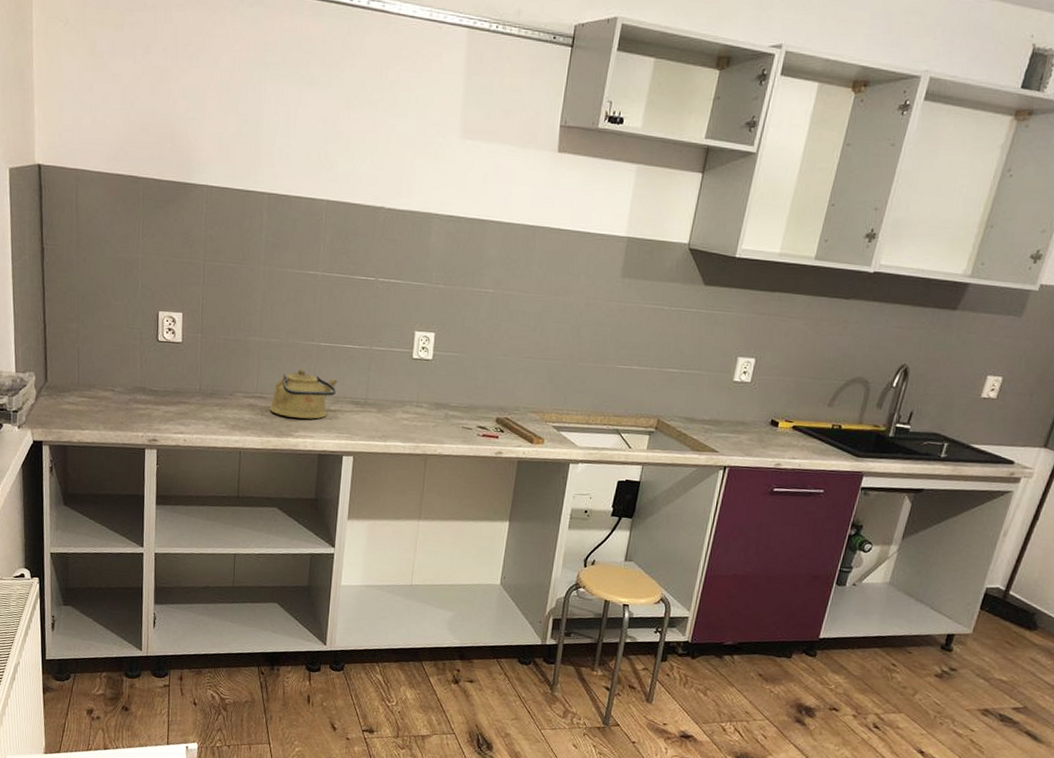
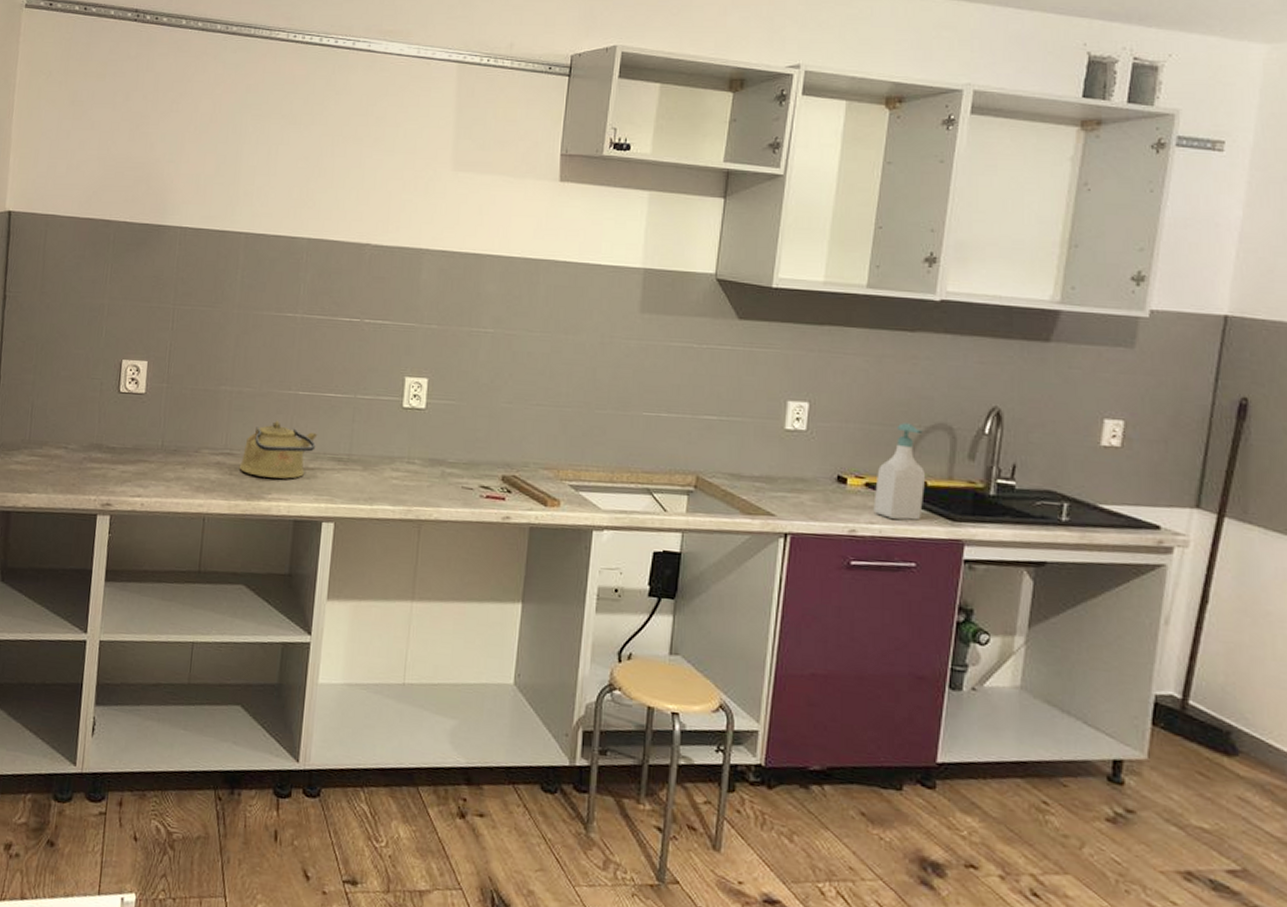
soap bottle: none [796,377,844,456] -> present [873,423,926,520]

